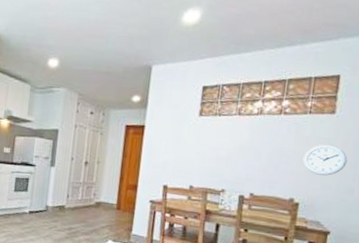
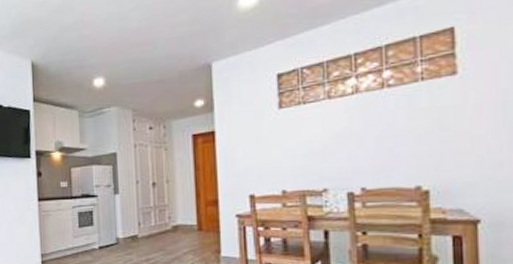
wall clock: present [302,144,348,176] -> none [423,112,486,152]

